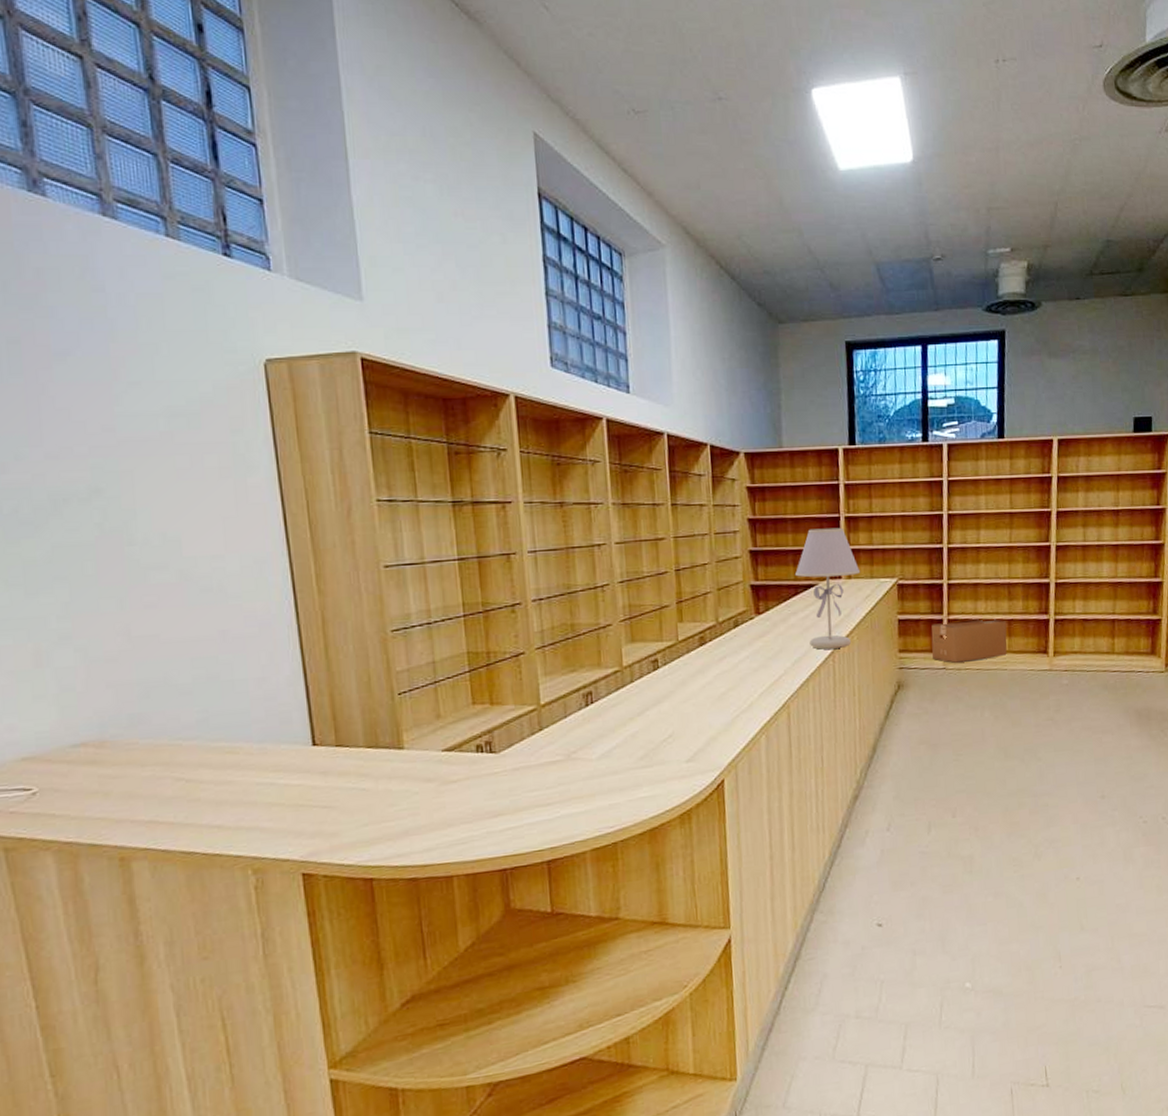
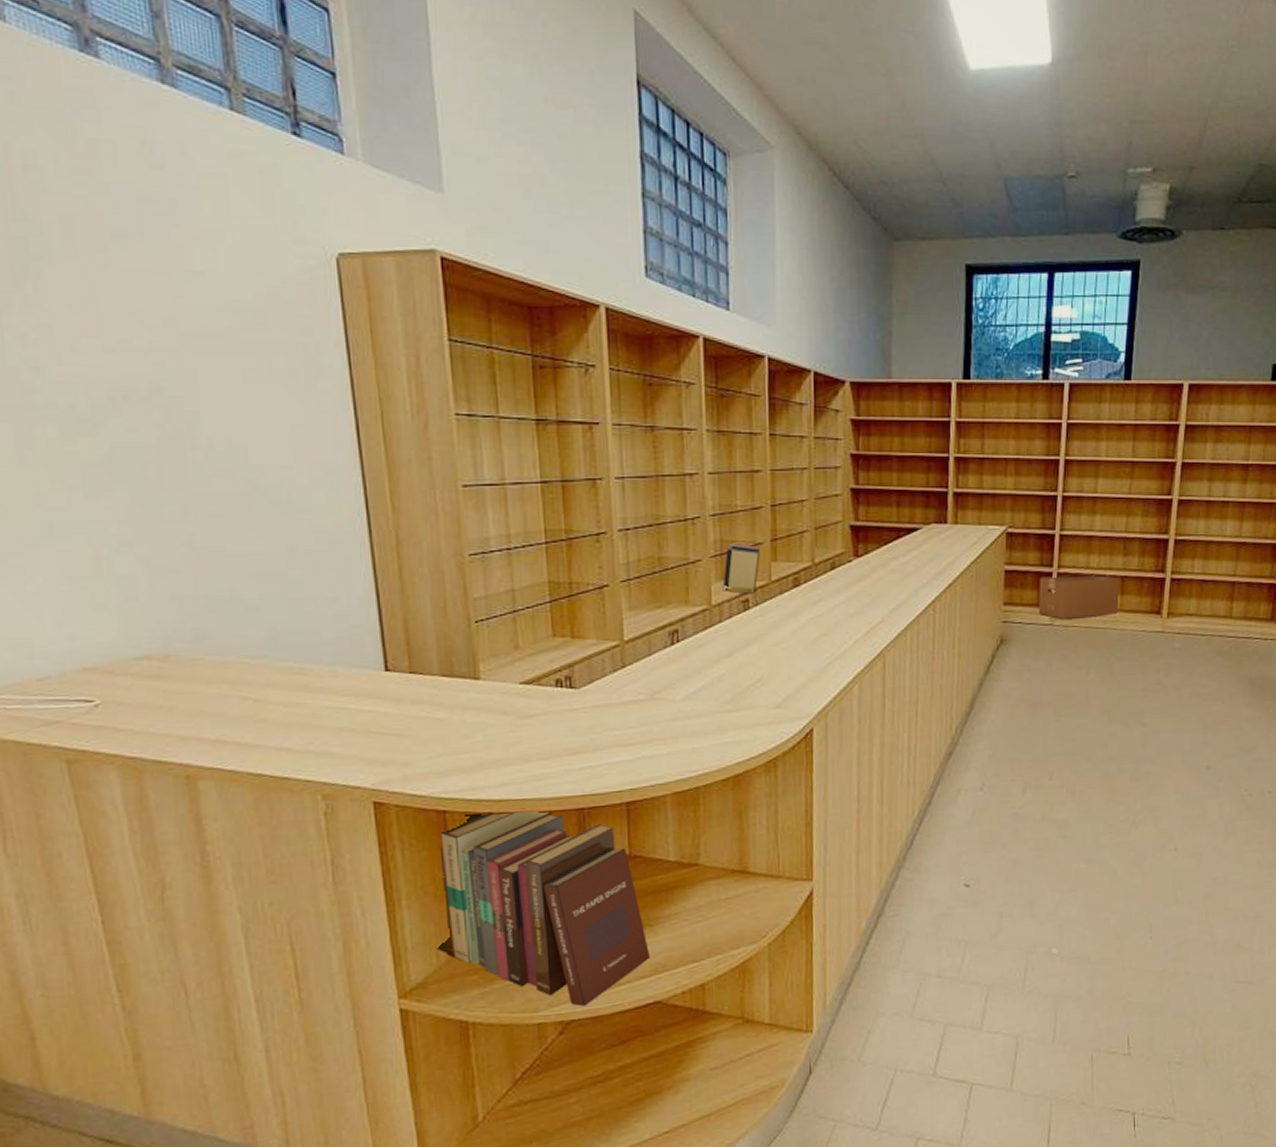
books: none [364,873,576,1067] -> present [435,811,651,1007]
books: none [632,606,667,655] -> present [722,542,760,594]
table lamp: present [794,527,861,650] -> none [897,468,968,599]

